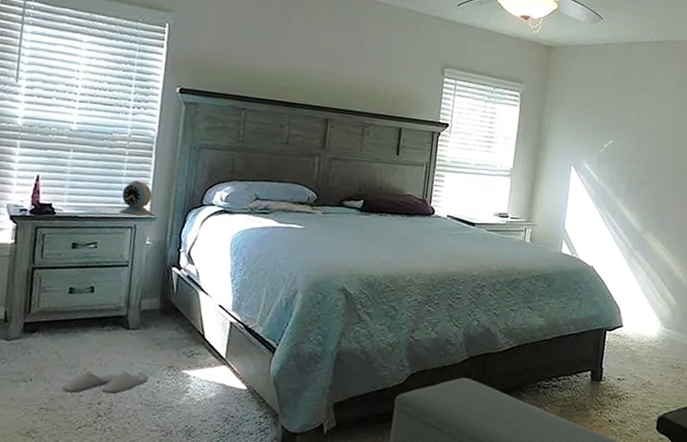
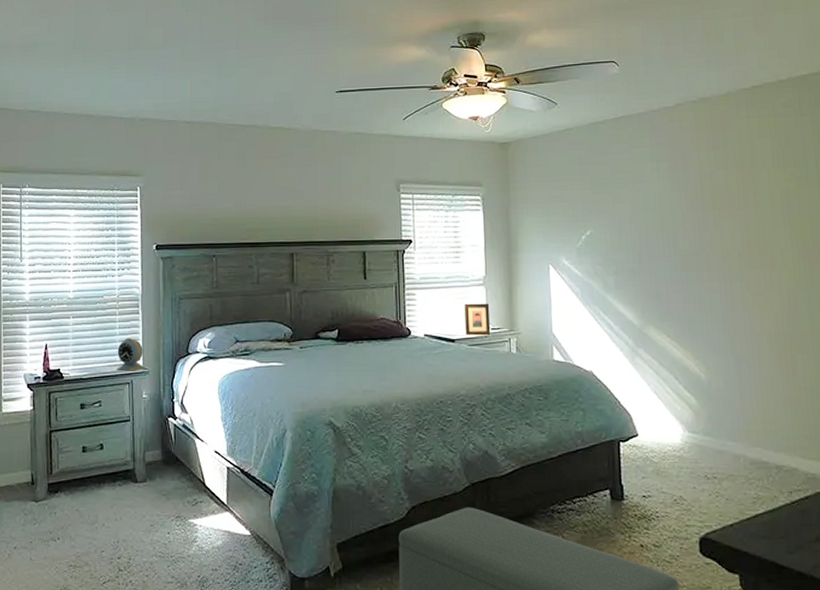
slippers: present [62,371,149,394] -> none [86,525,159,548]
picture frame: none [486,191,513,224] -> present [464,303,491,336]

